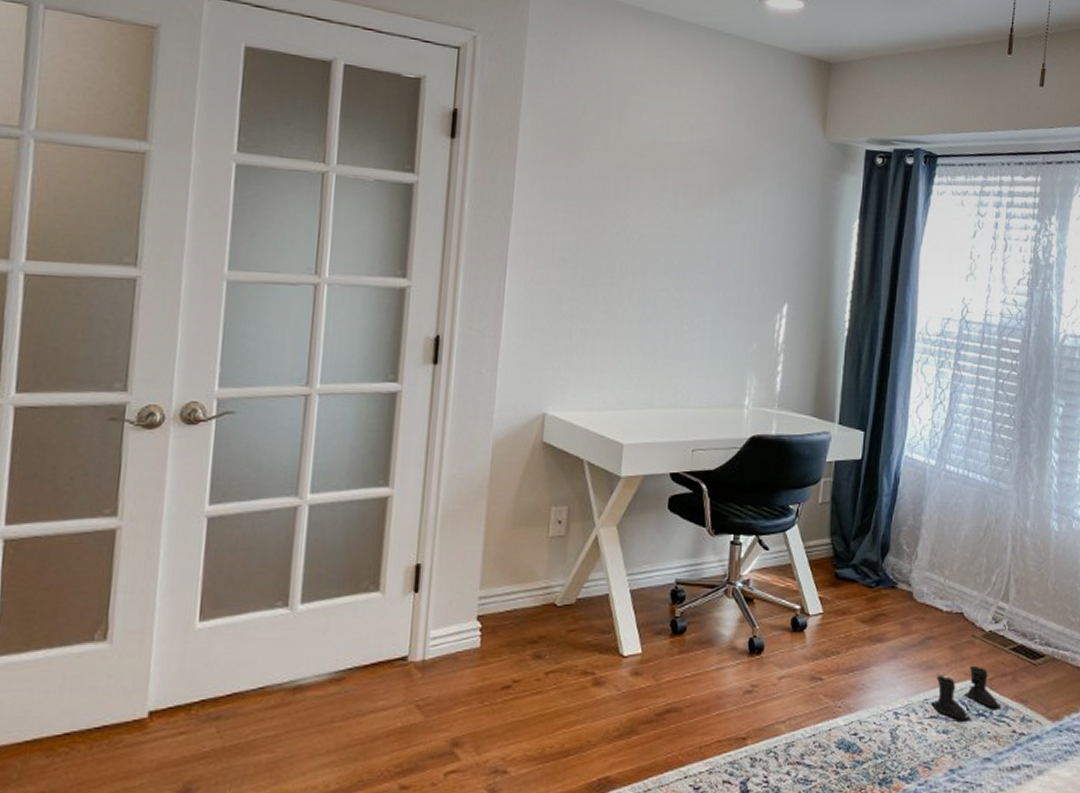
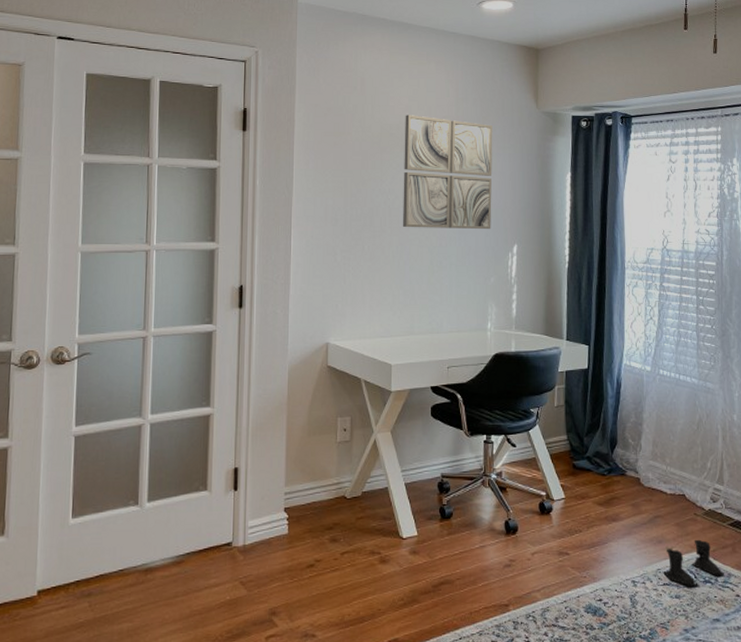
wall art: none [649,133,768,284] -> present [403,115,493,230]

